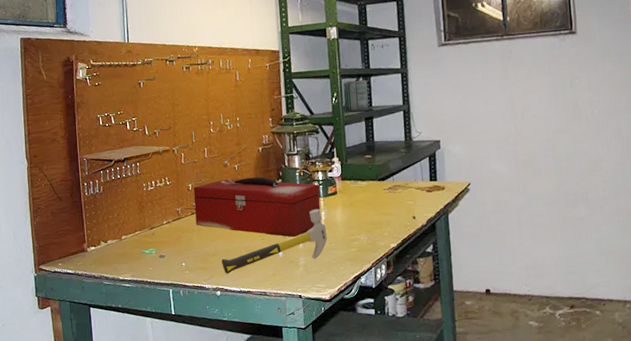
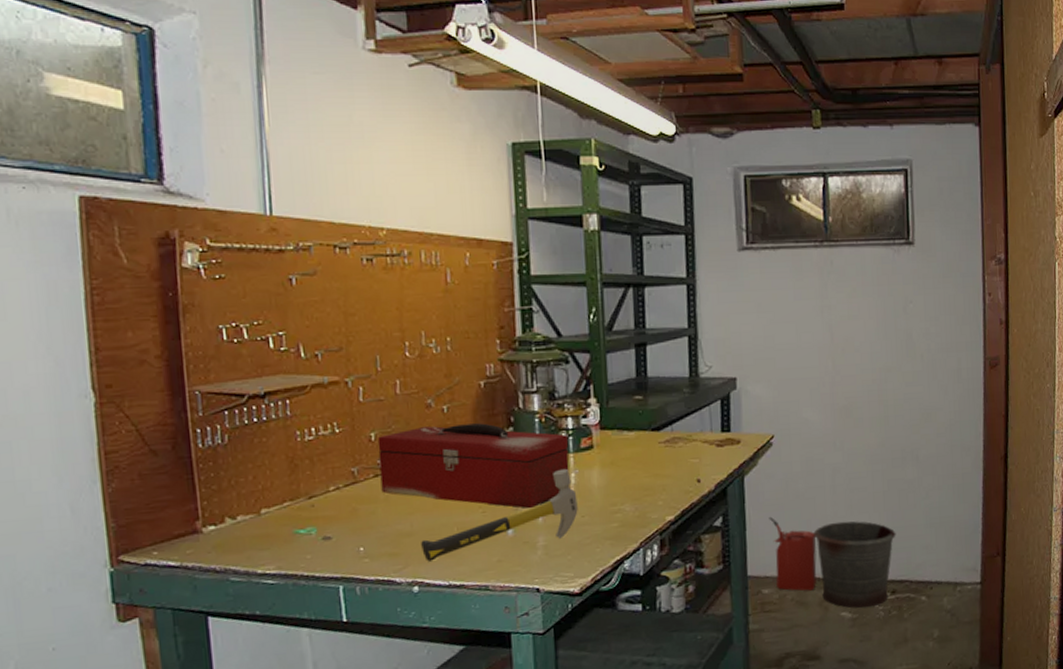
paint can: present [343,80,370,113] -> none [605,291,644,336]
fuel can: none [468,245,508,304] -> present [769,516,817,591]
bucket: none [504,249,572,319] -> present [813,521,896,608]

